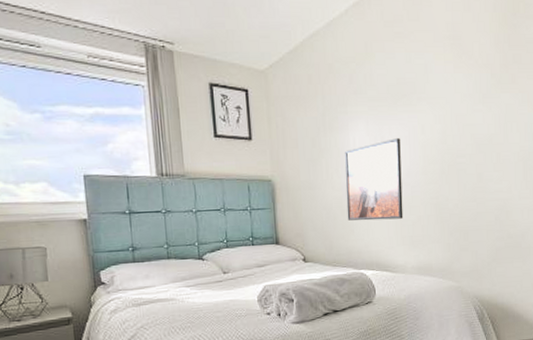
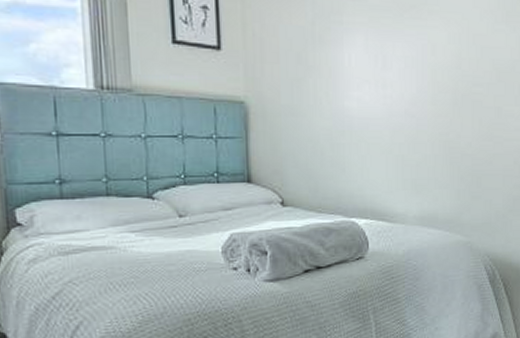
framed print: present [345,138,404,221] -> none [337,58,406,158]

